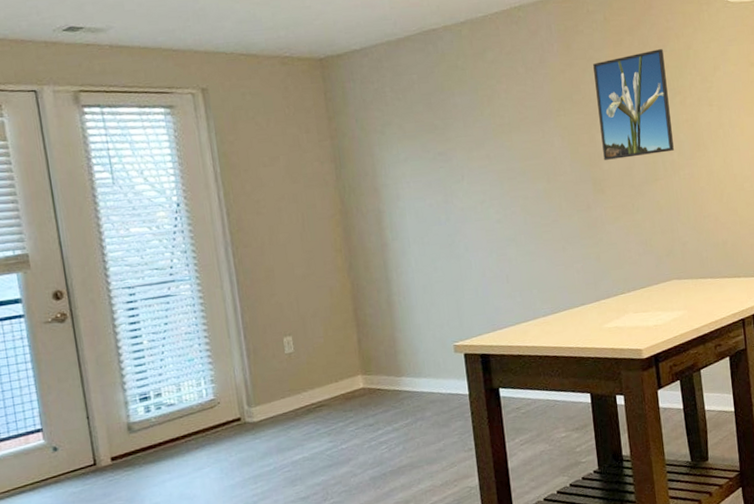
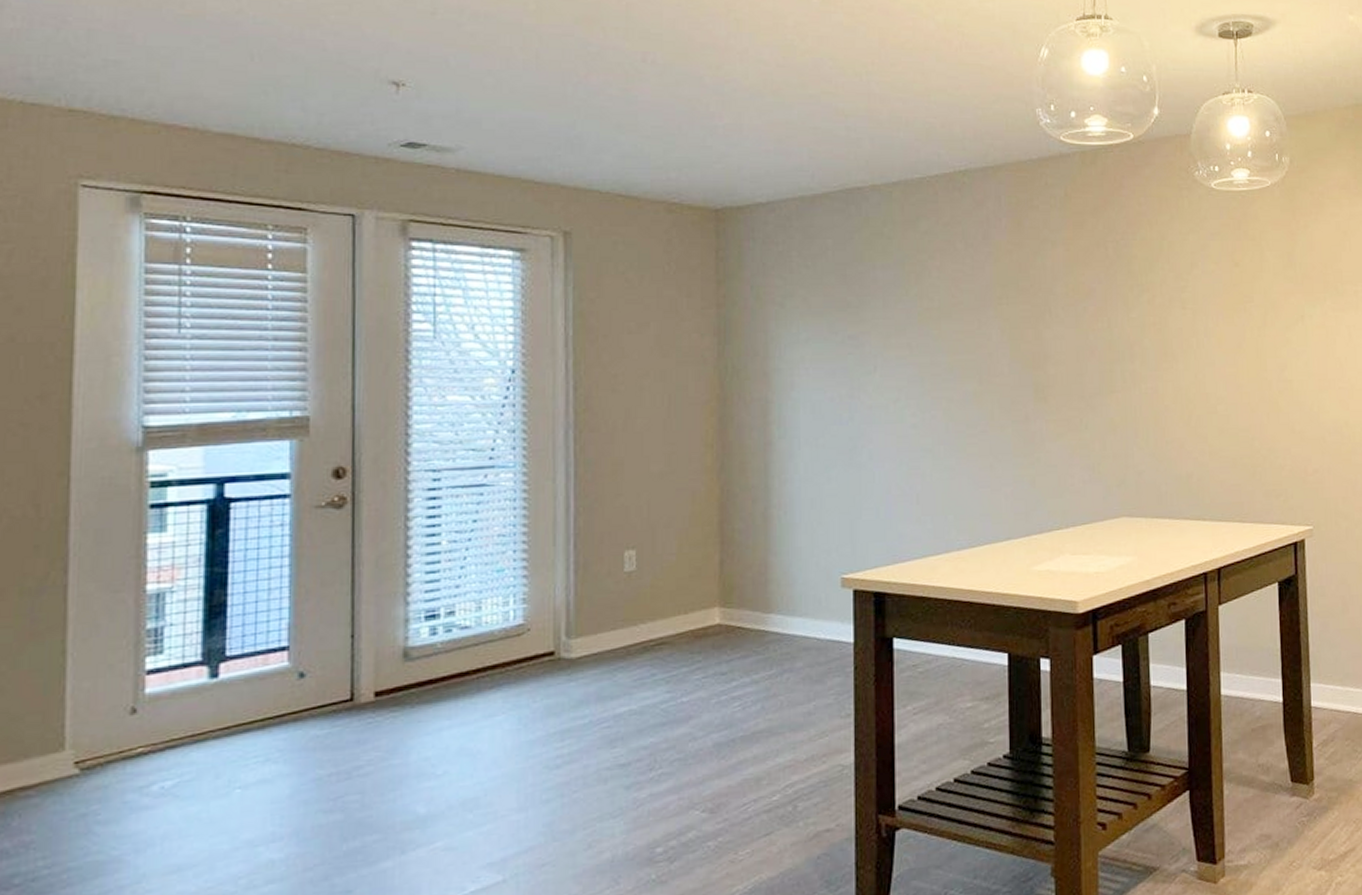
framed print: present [593,49,674,160] -> none [1047,236,1136,363]

